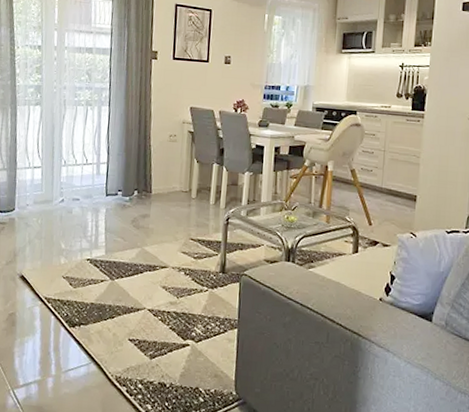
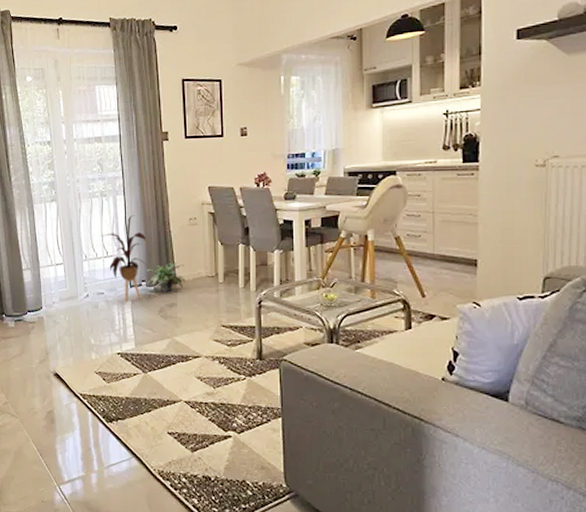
house plant: none [82,126,126,210] -> present [101,215,147,302]
potted plant: none [123,175,161,203] -> present [147,263,186,292]

